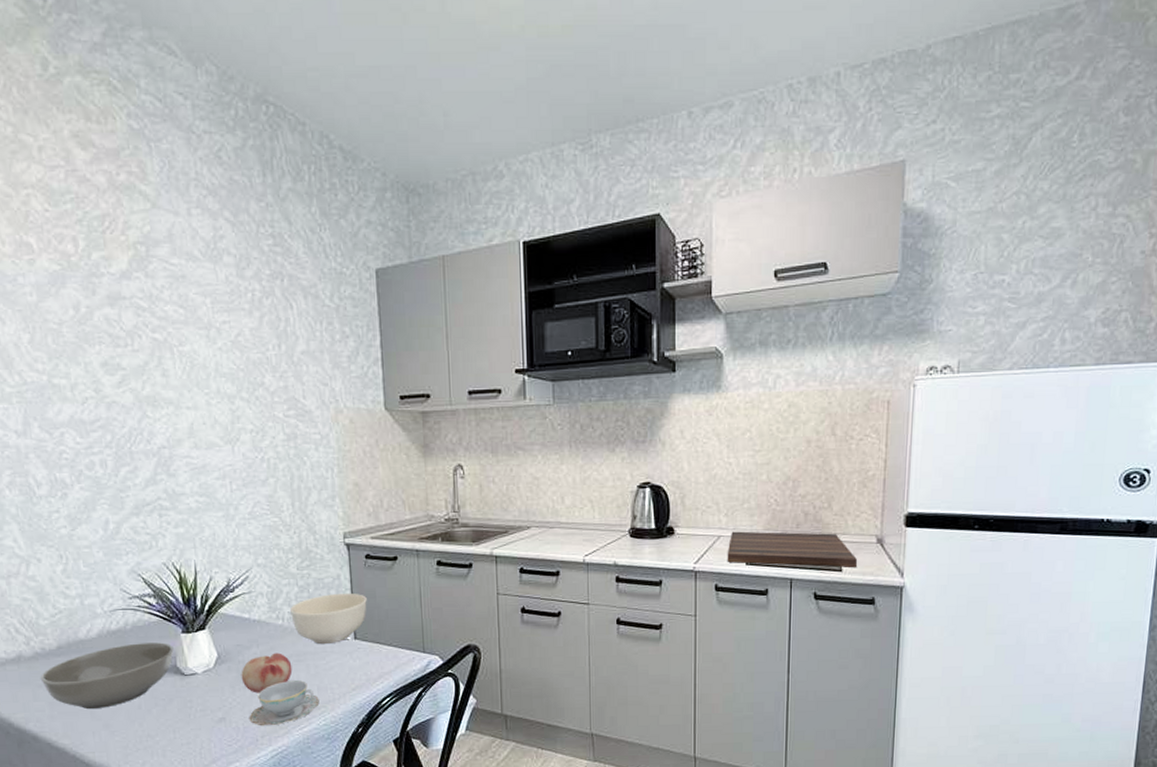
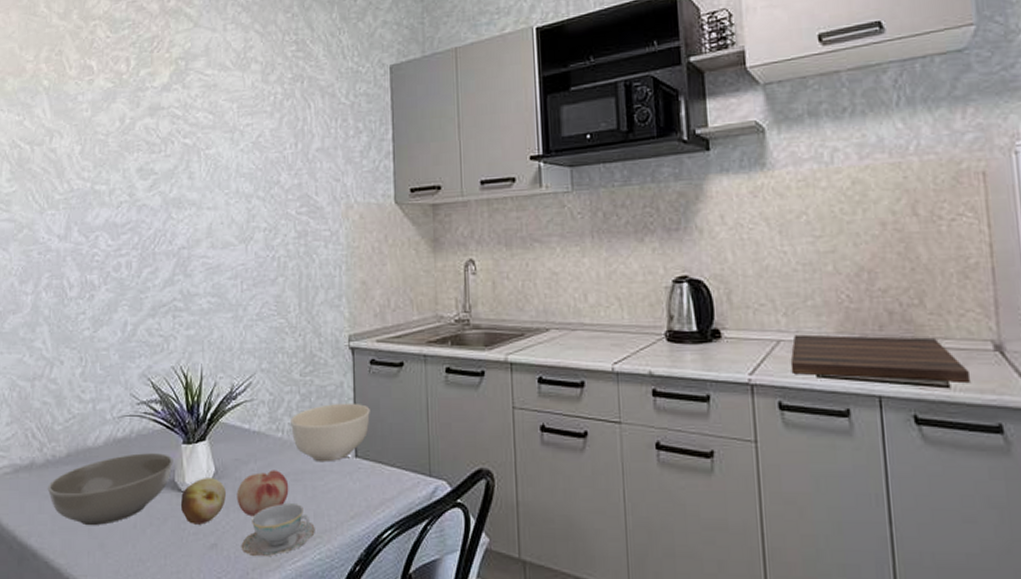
fruit: none [184,662,231,703] -> present [180,478,226,525]

